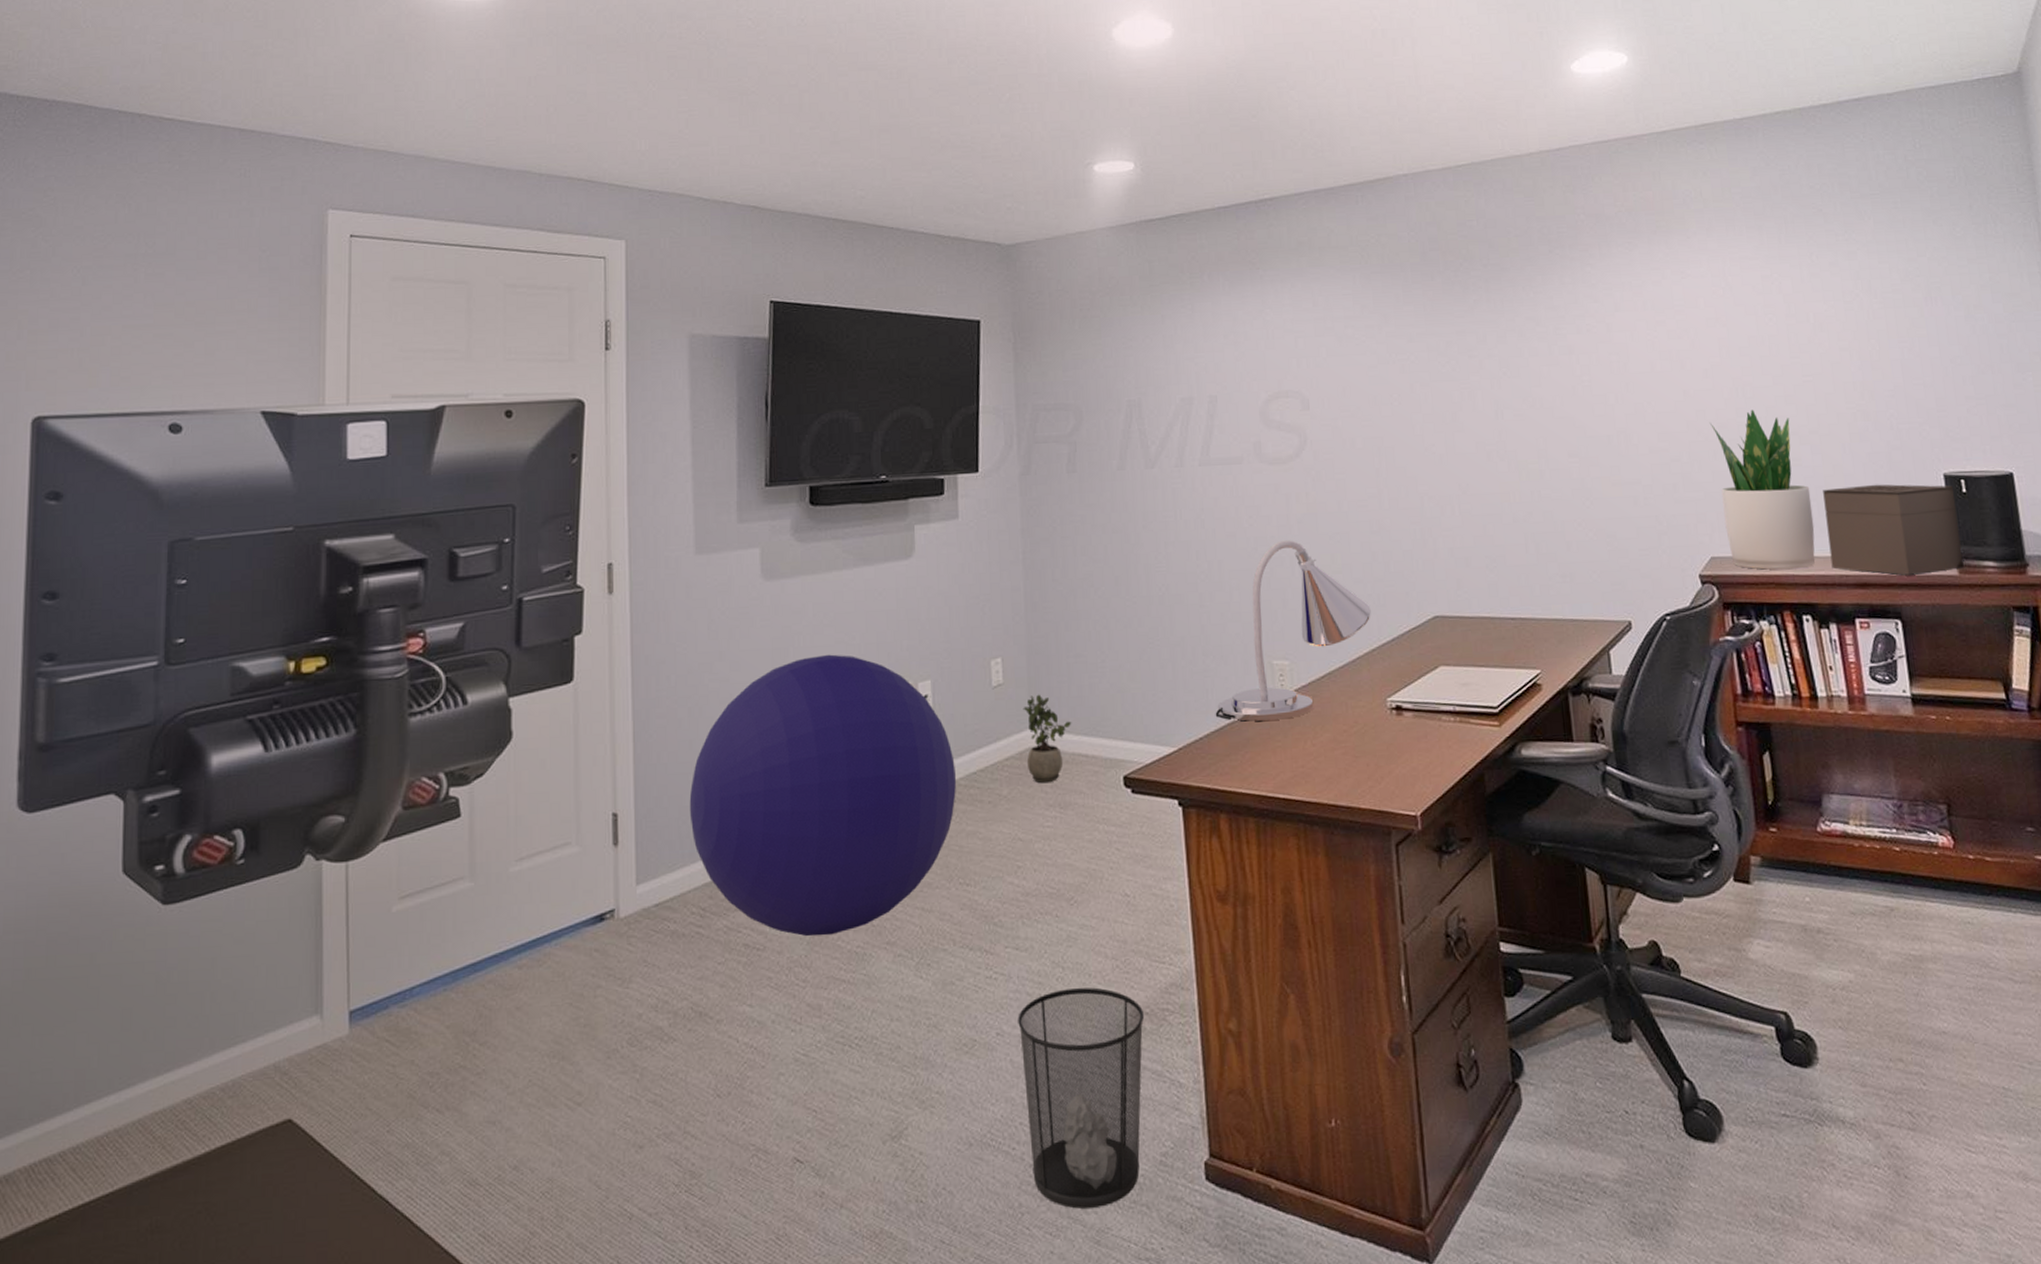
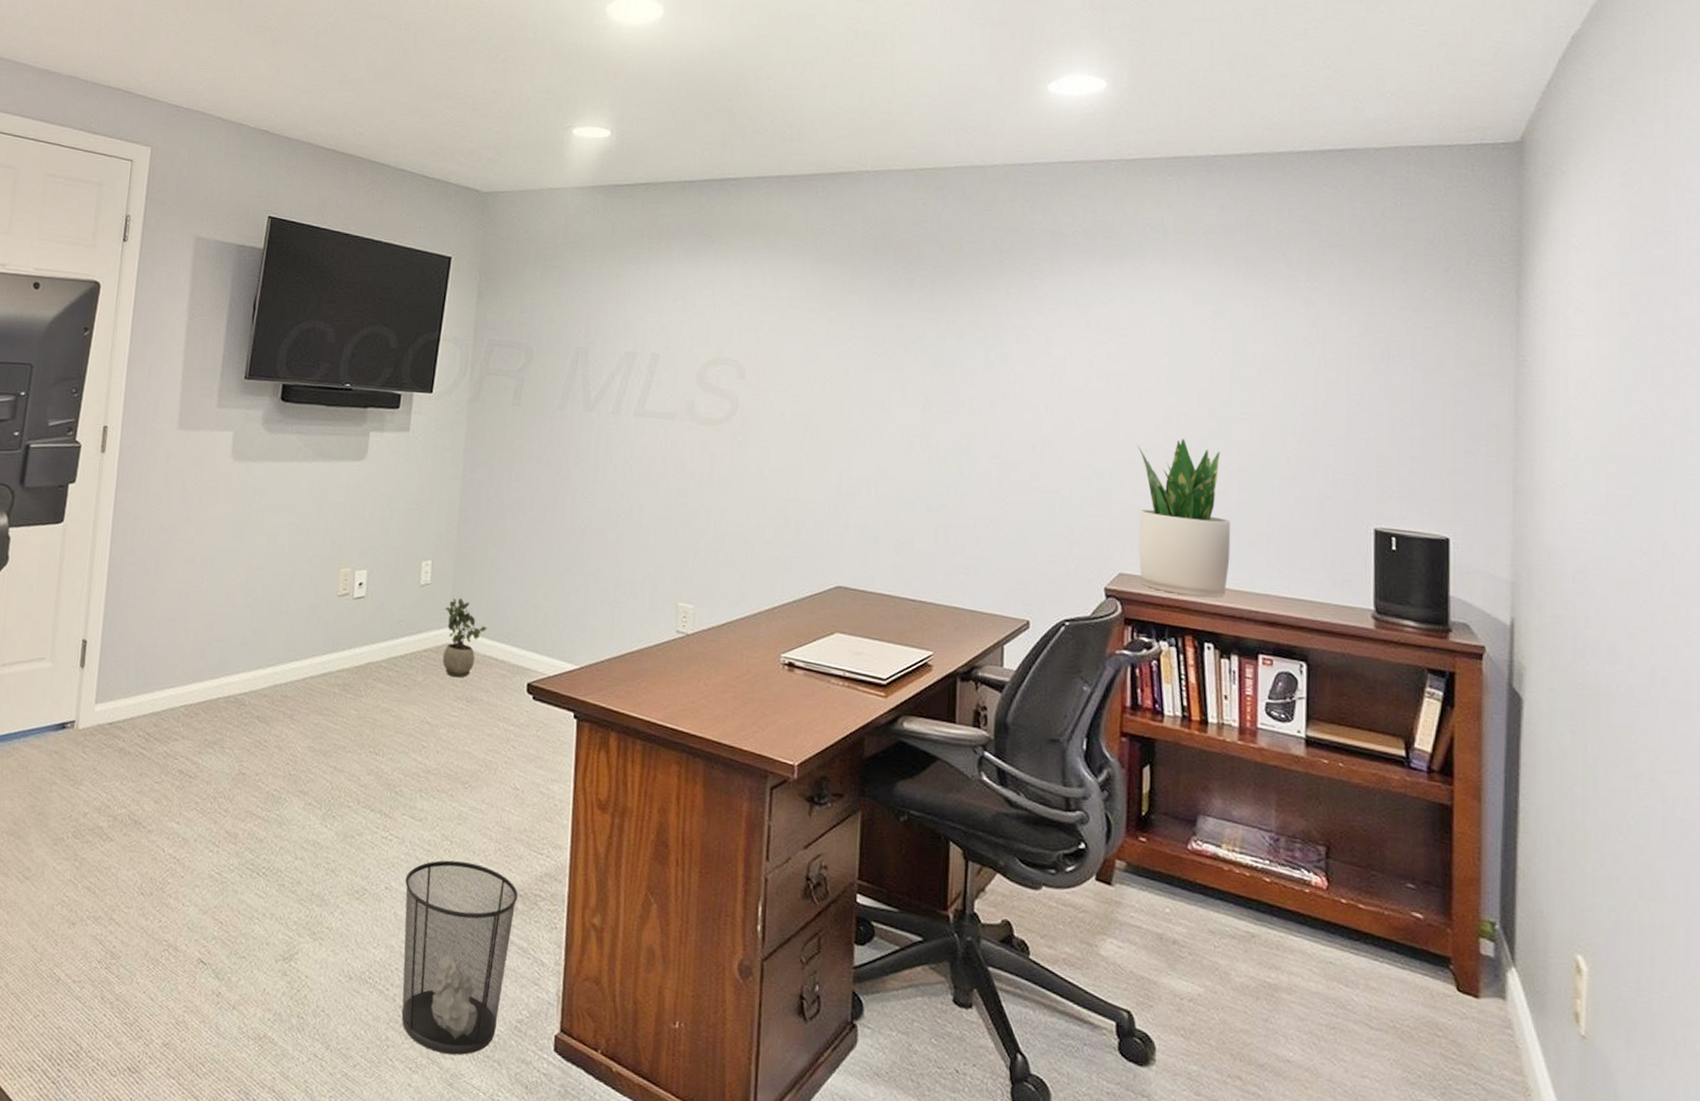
exercise ball: present [689,654,957,936] -> none [146,533,379,776]
table lamp: present [1215,540,1371,722] -> none [618,495,777,657]
decorative box: present [1823,484,1964,575] -> none [1242,526,1383,623]

